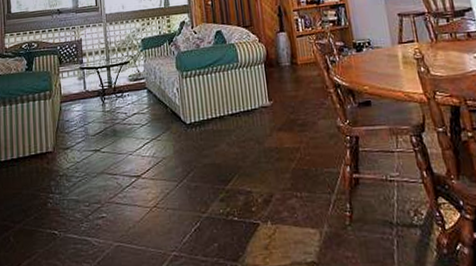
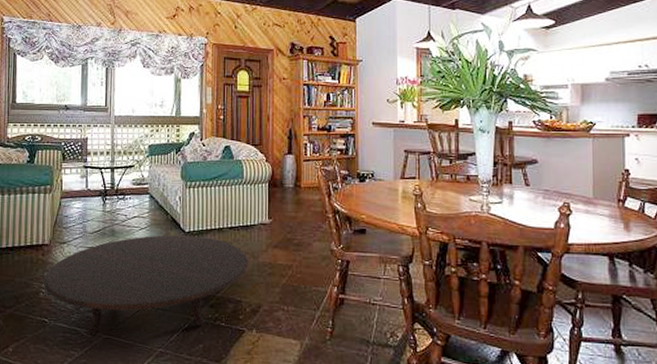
table: none [49,126,255,246] -> present [43,235,248,337]

